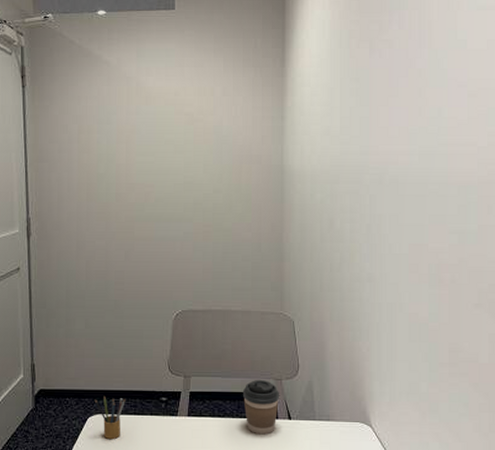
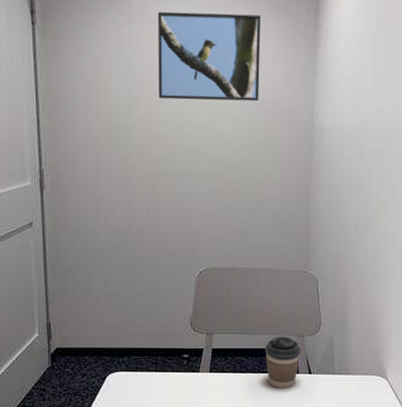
pencil box: present [95,395,125,440] -> none [115,353,146,397]
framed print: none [134,69,230,149] -> present [157,11,262,102]

